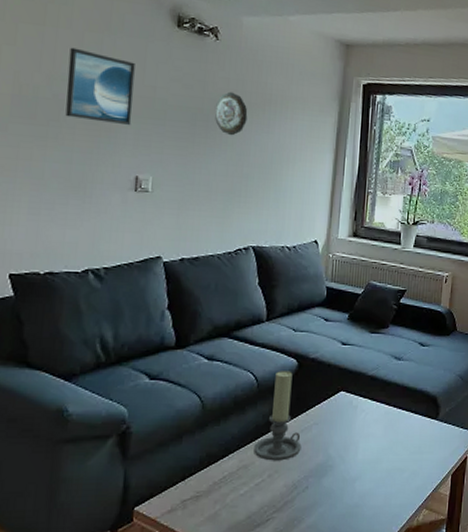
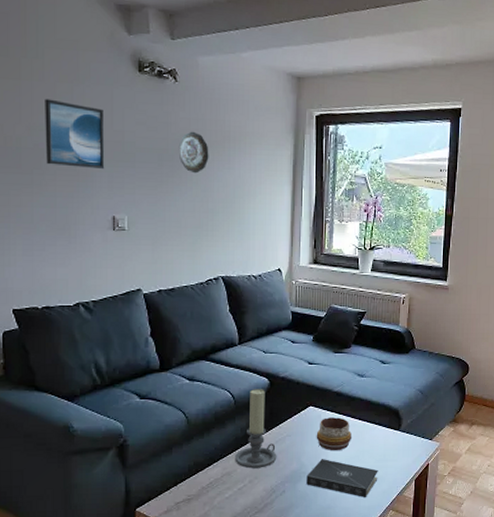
book: none [333,450,412,494] -> present [306,459,378,497]
decorative bowl: none [346,404,385,442] -> present [316,417,351,451]

